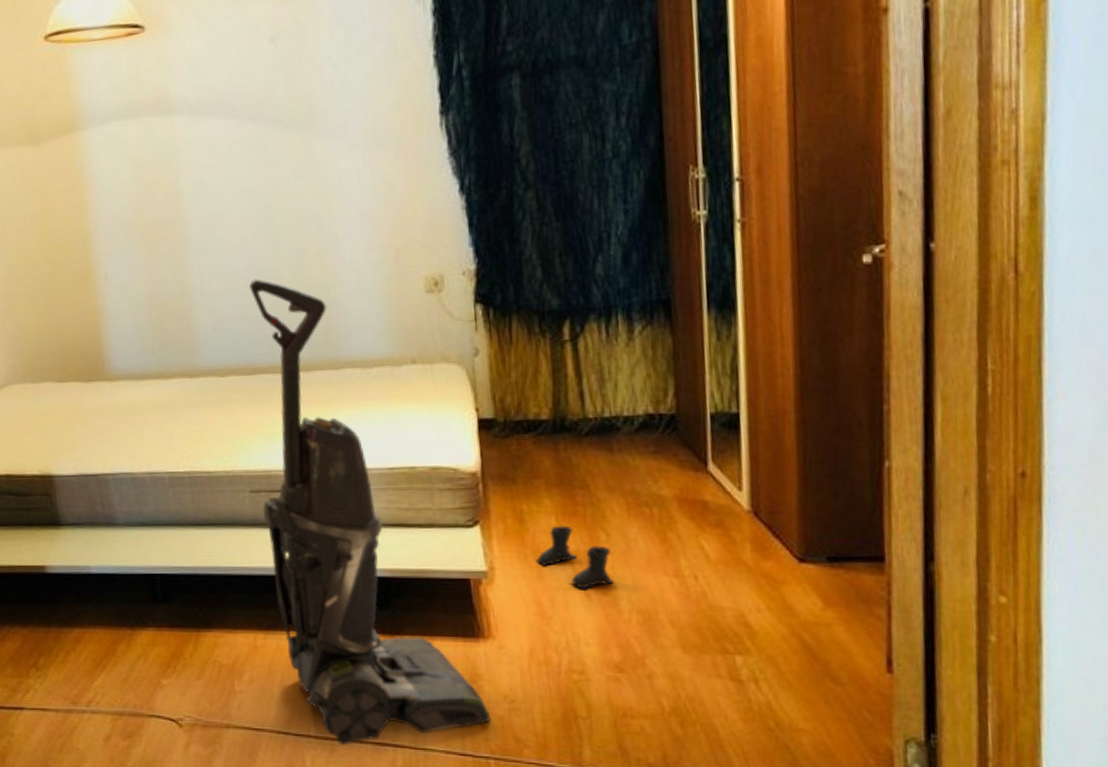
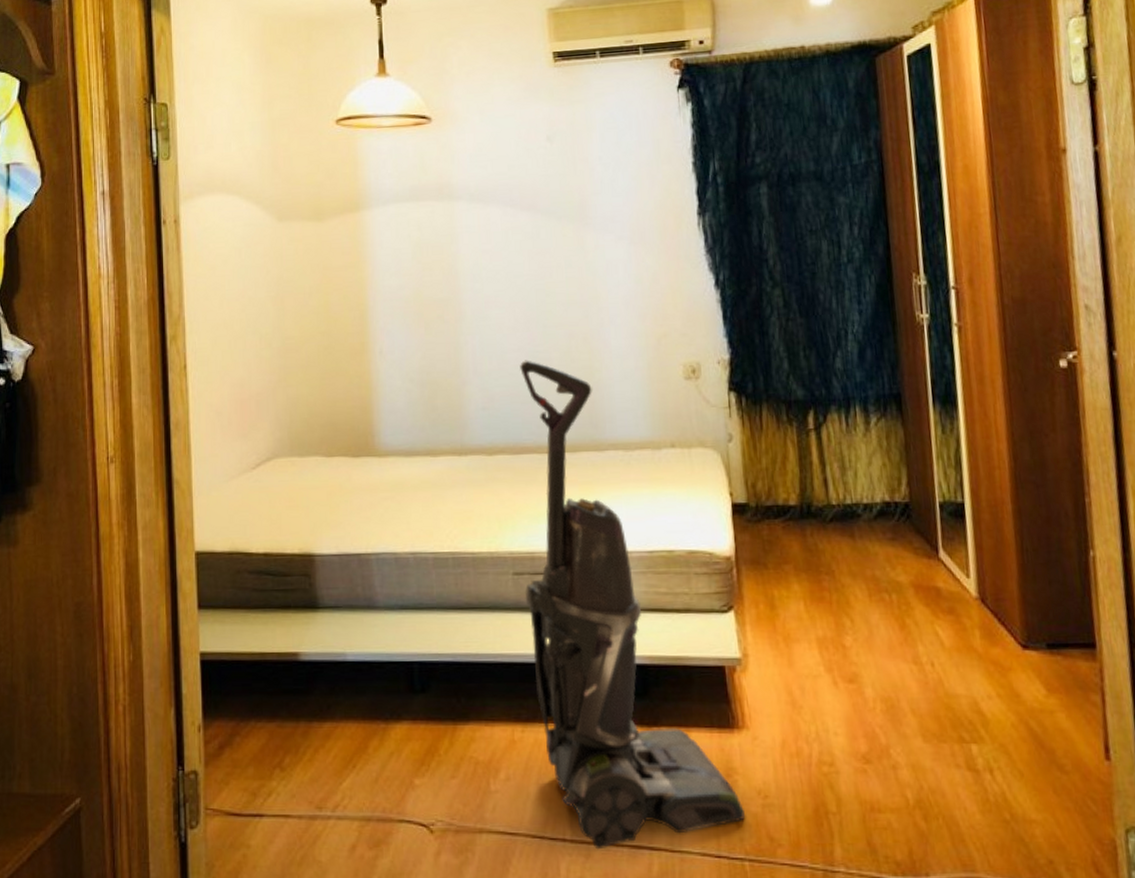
boots: present [535,525,615,589] -> none [786,611,859,676]

